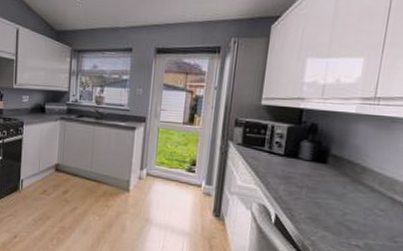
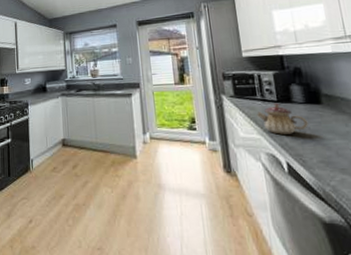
teapot: none [259,156,308,189] -> present [257,103,309,135]

